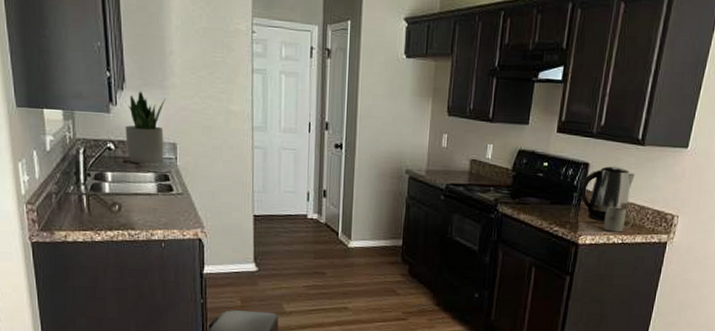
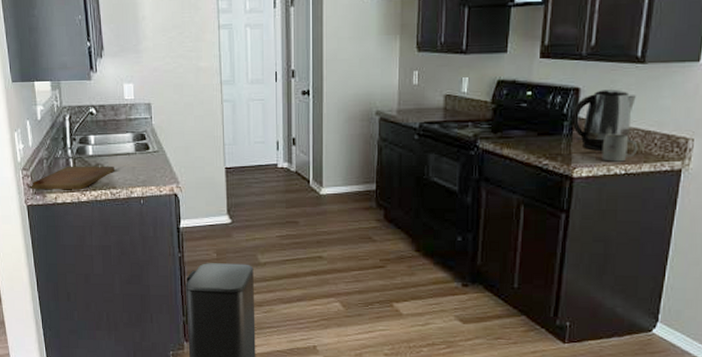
cutting board: none [34,202,134,229] -> present [29,166,114,190]
planter: present [125,91,165,164] -> none [105,56,140,125]

